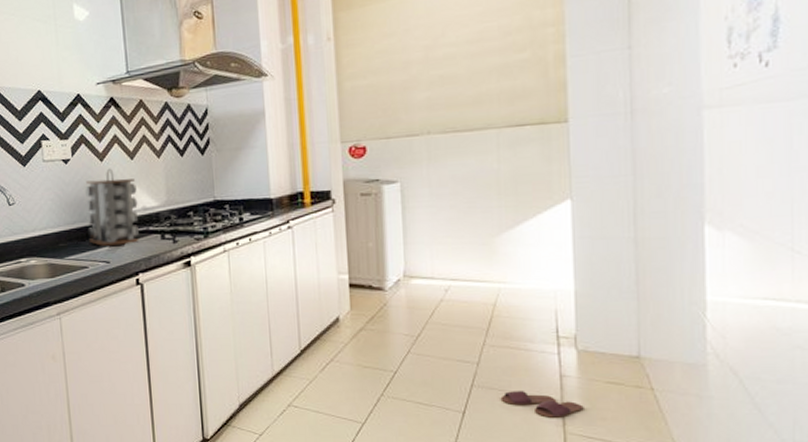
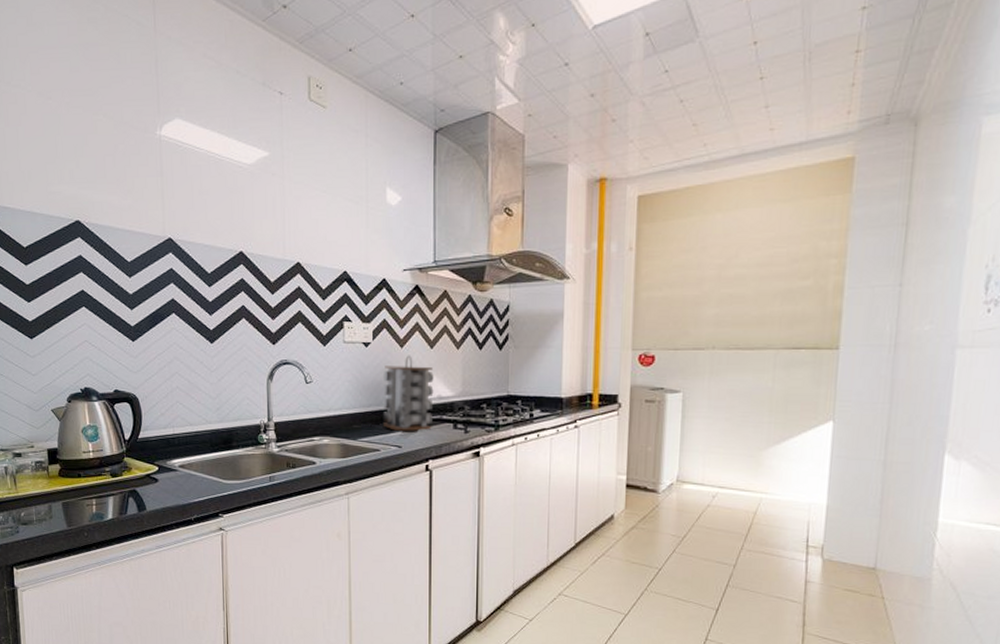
slippers: present [500,391,584,418] -> none [751,593,823,619]

